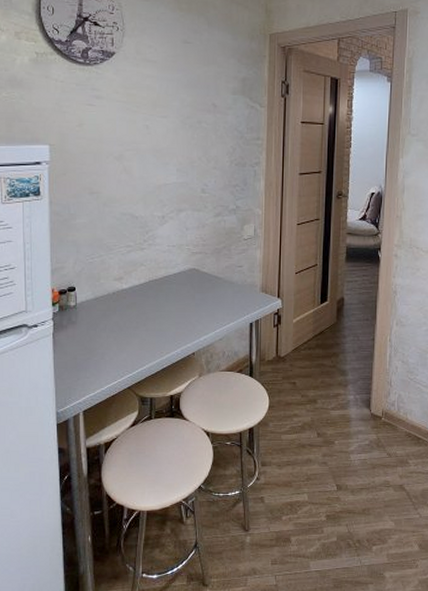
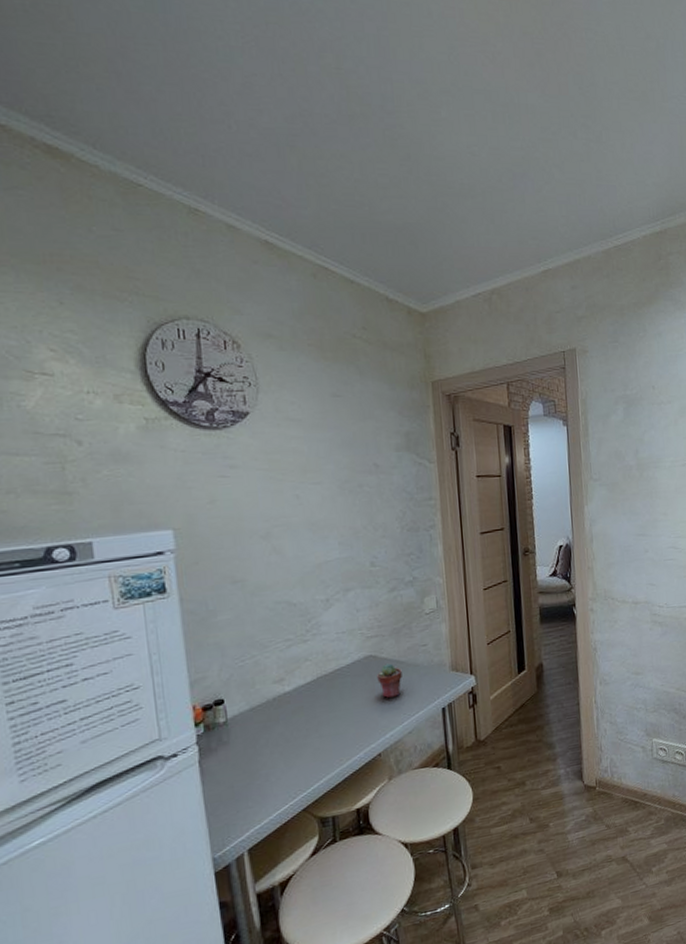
potted succulent: none [198,278,219,308] -> present [377,663,402,699]

